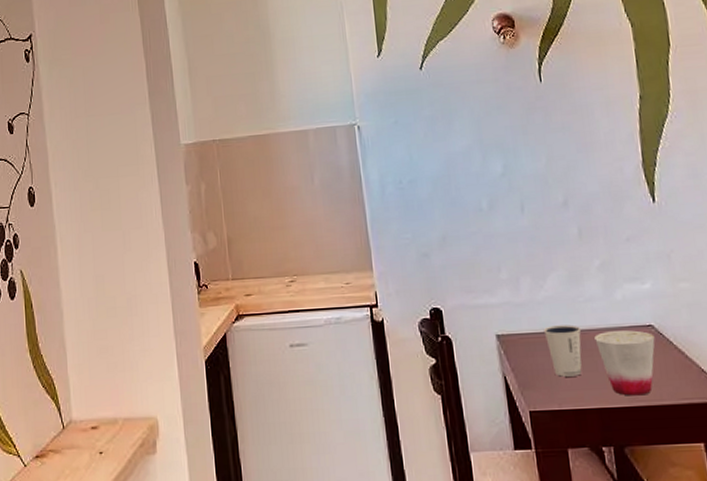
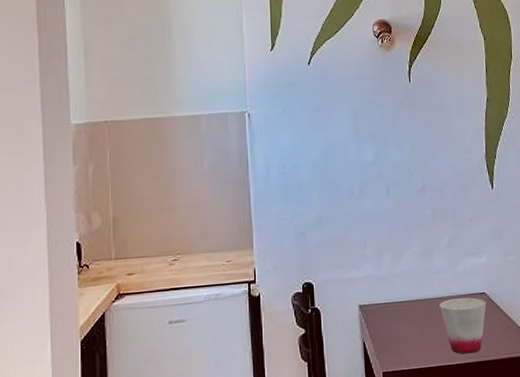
dixie cup: present [543,325,582,377] -> none [398,294,430,340]

